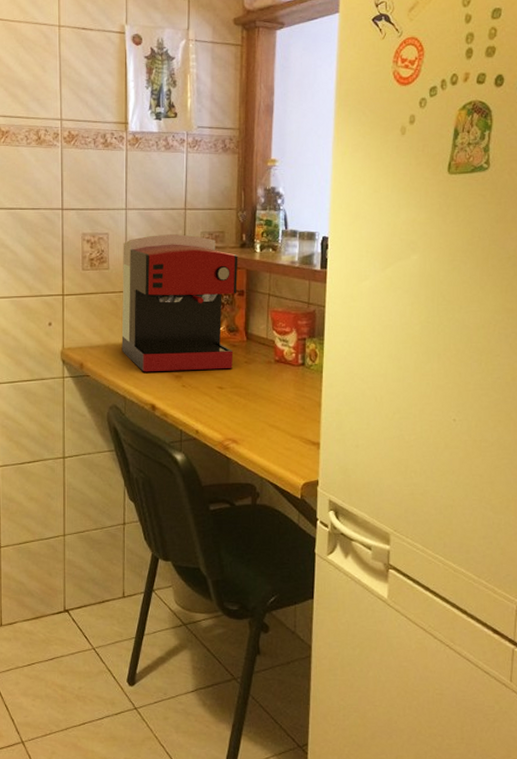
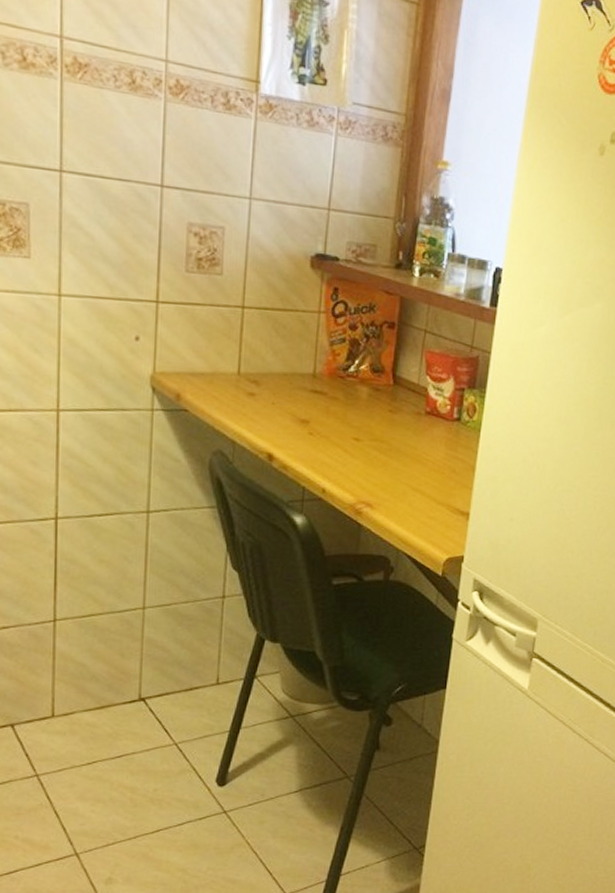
coffee maker: present [121,233,238,372] -> none [233,237,392,417]

